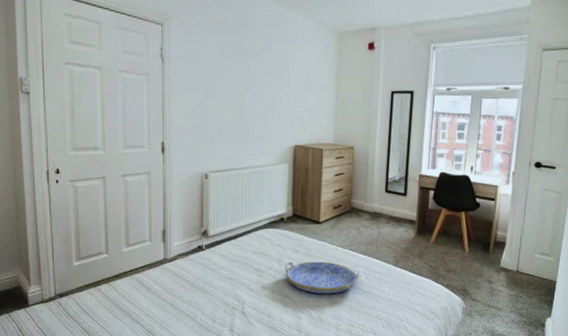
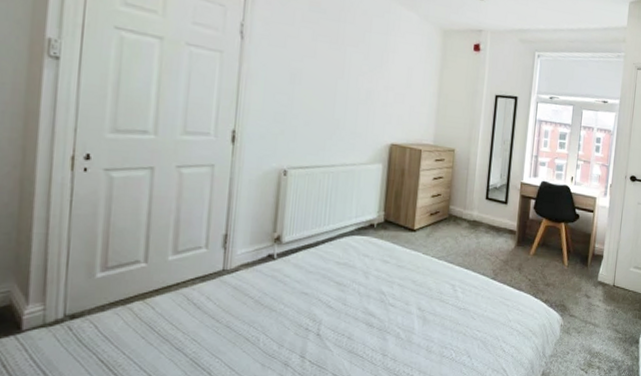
serving tray: present [284,261,361,294] -> none [371,274,457,311]

